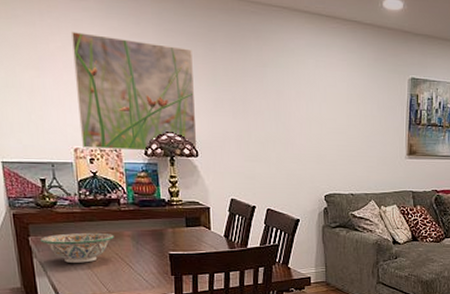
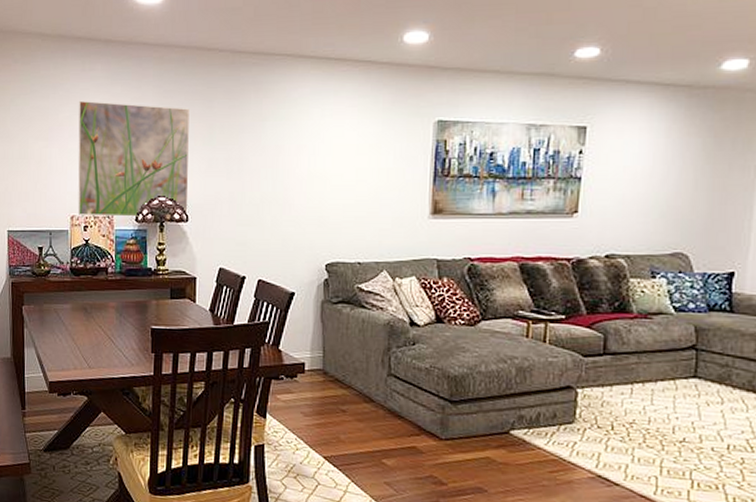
decorative bowl: present [40,232,114,263] -> none [32,302,99,335]

